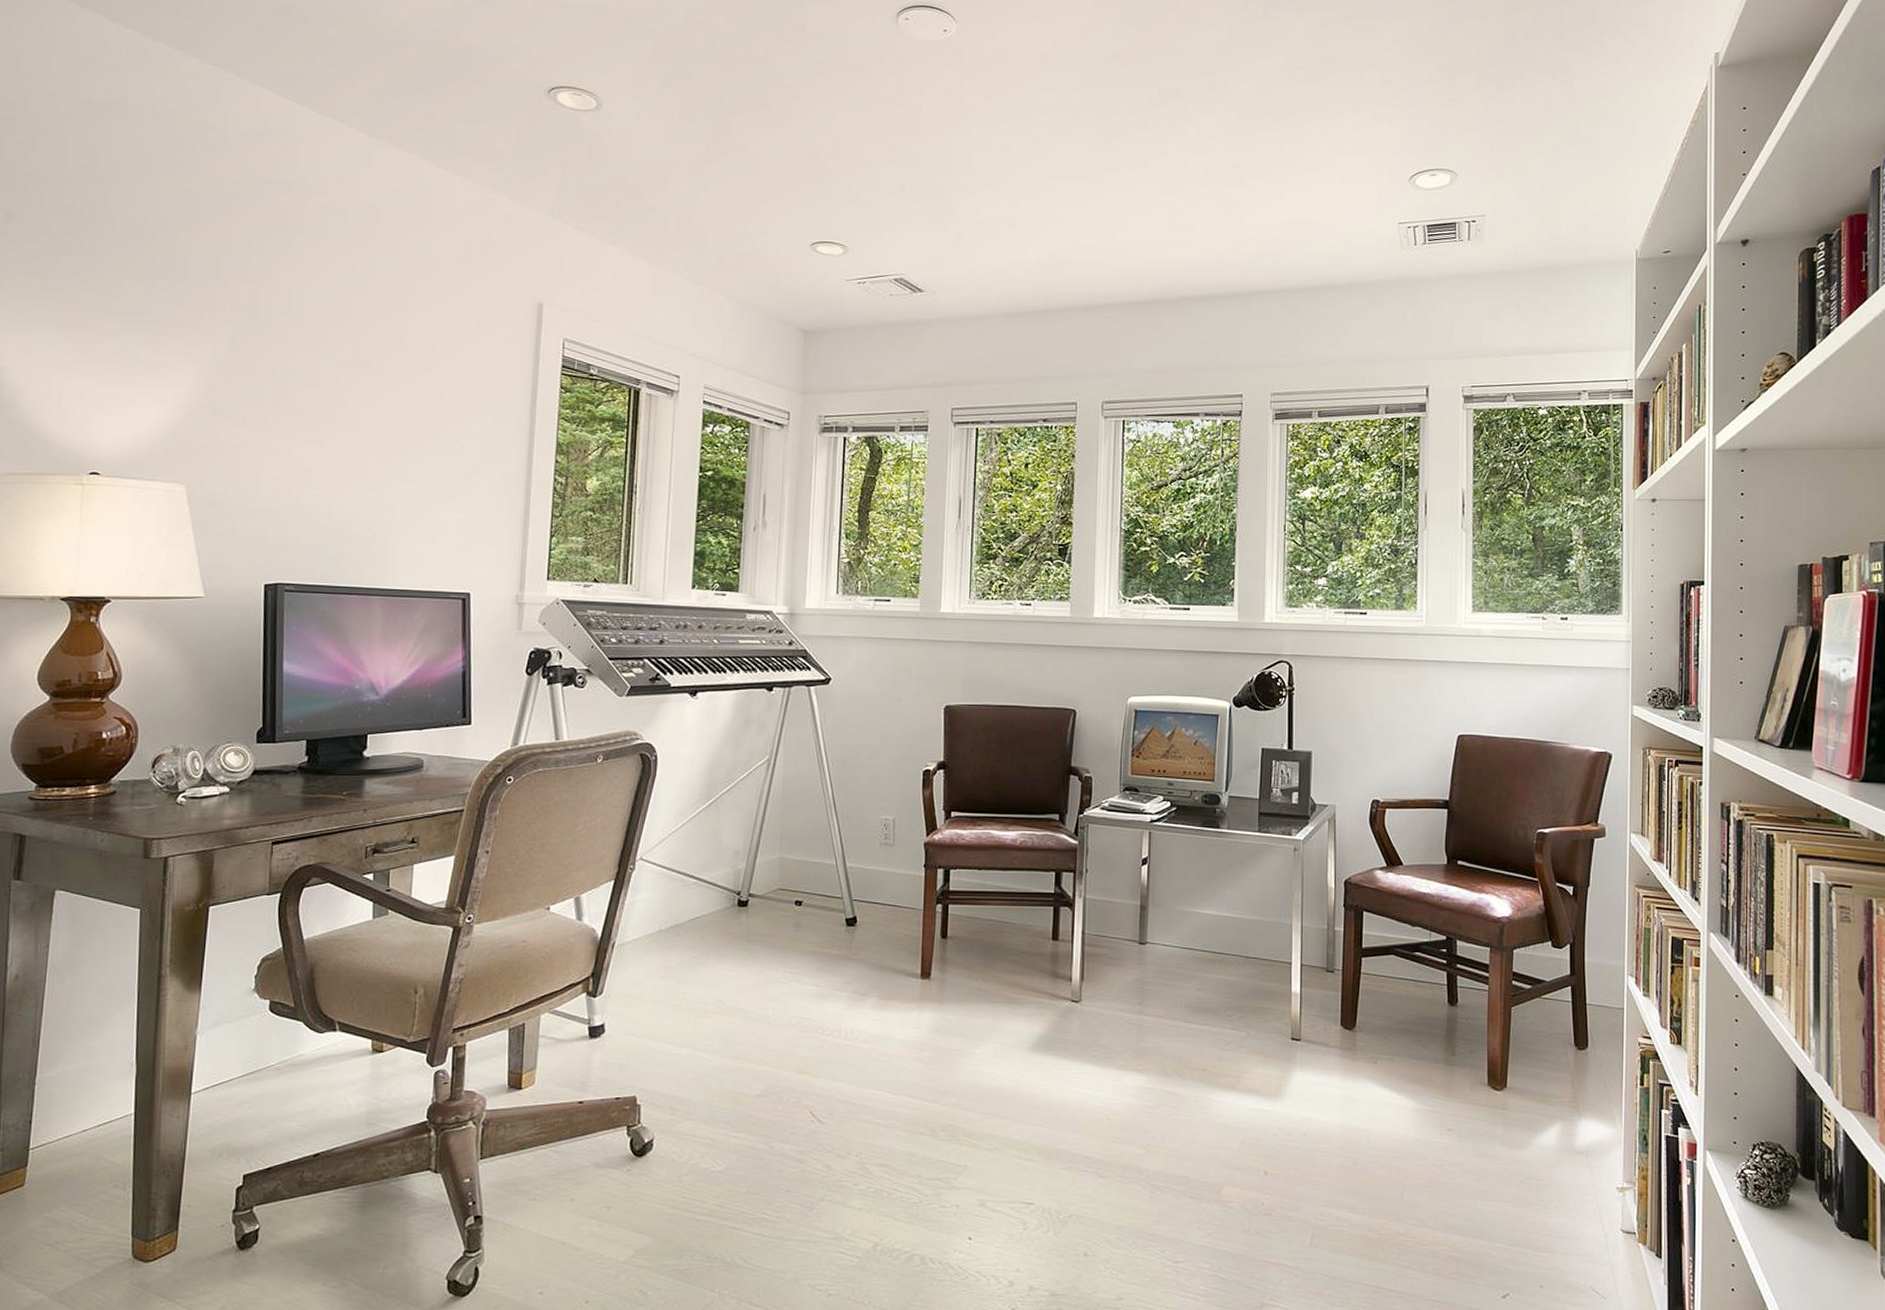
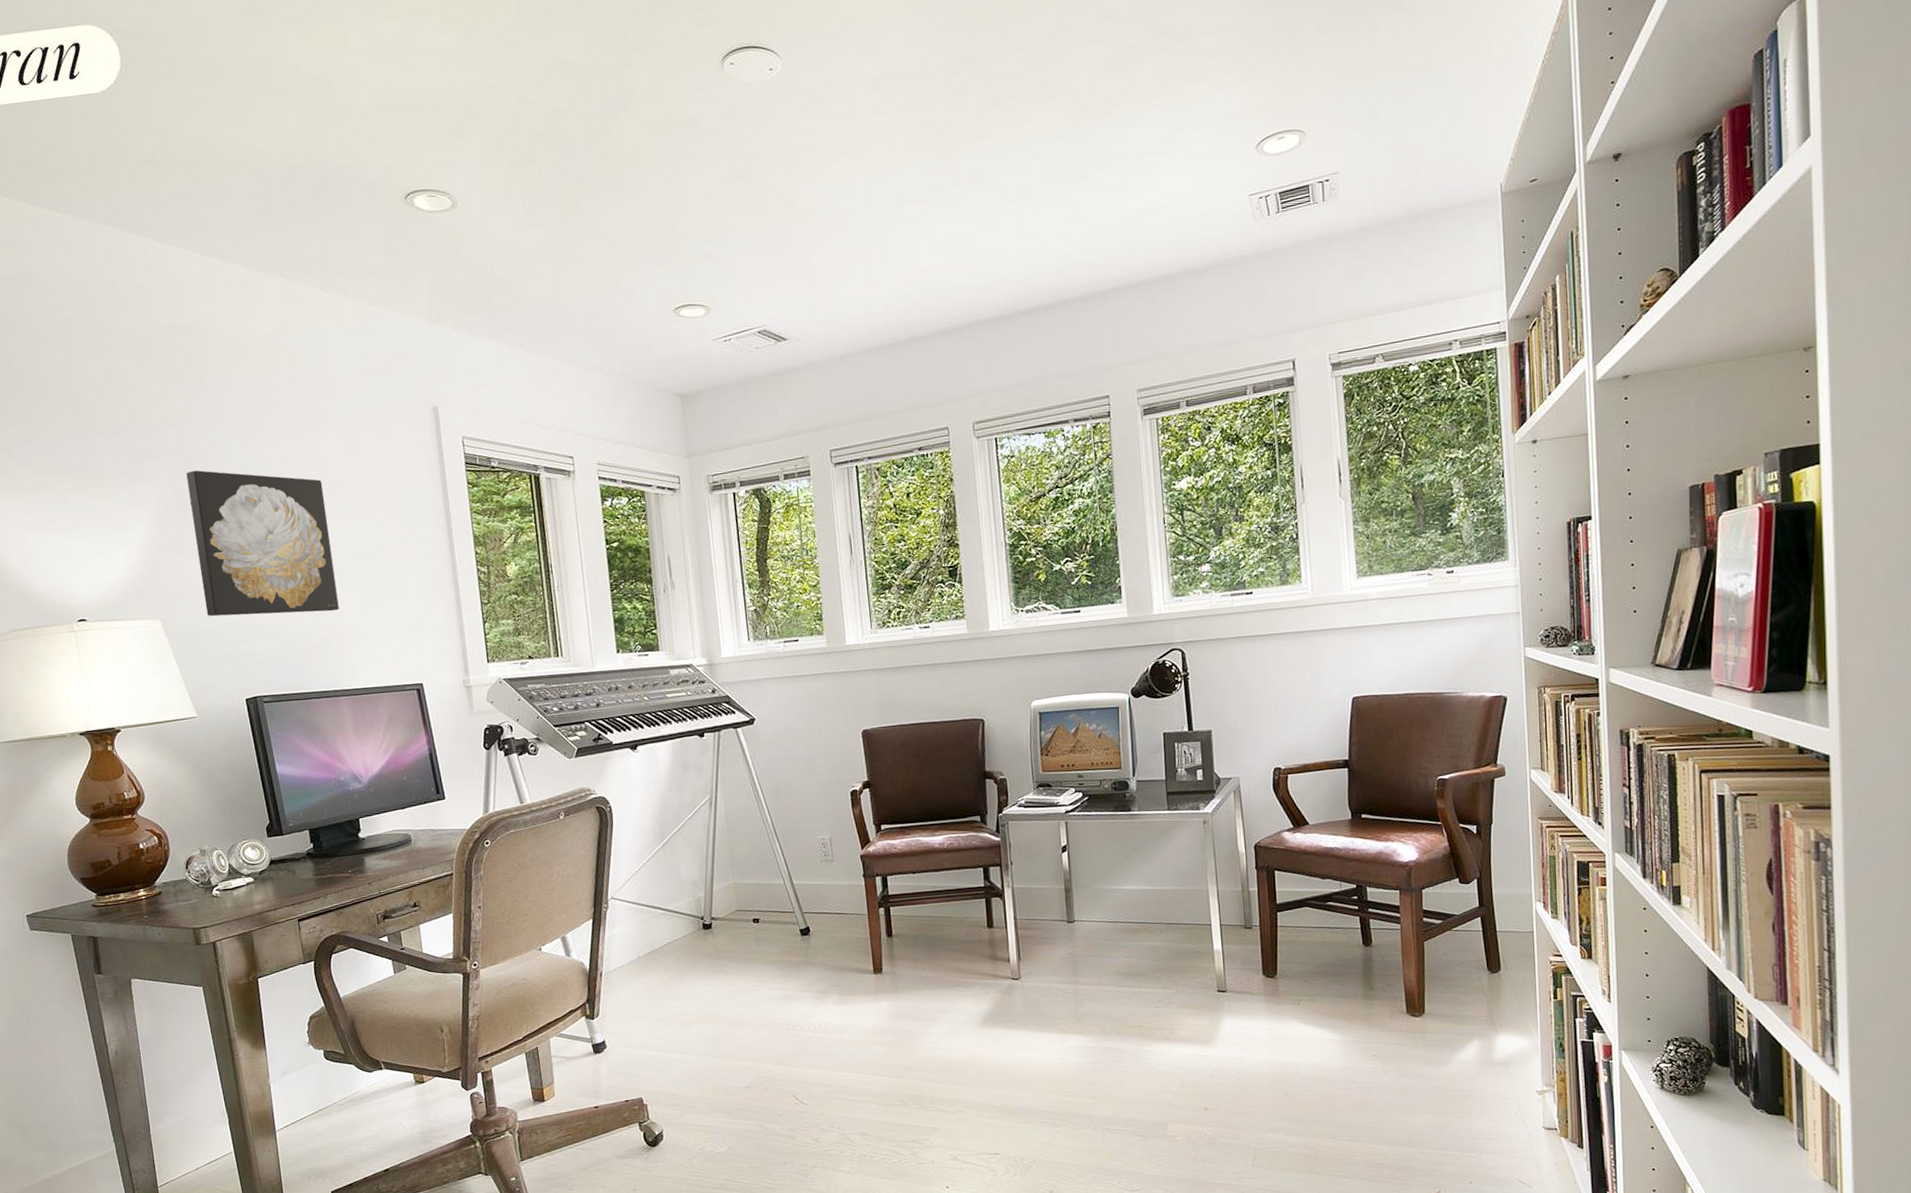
wall art: none [240,331,401,502] -> present [186,470,339,617]

